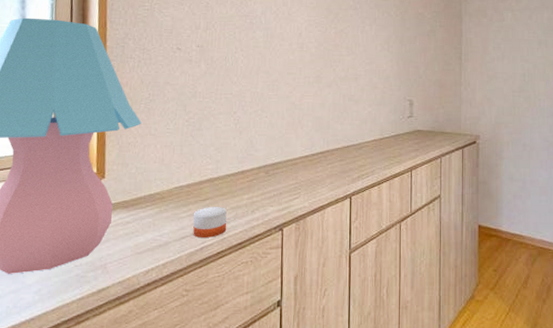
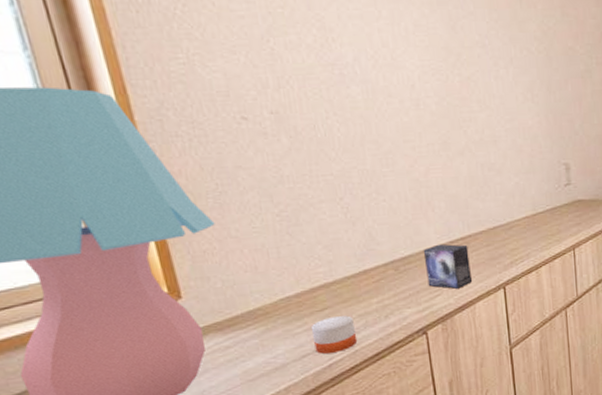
small box: none [289,155,326,194] -> present [423,243,473,289]

